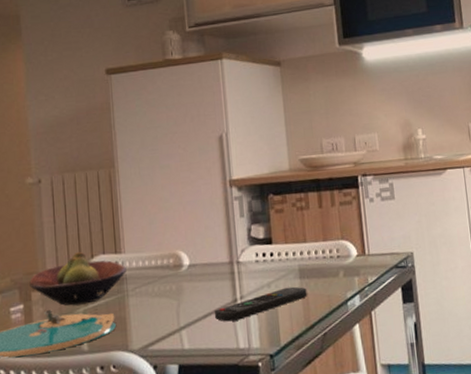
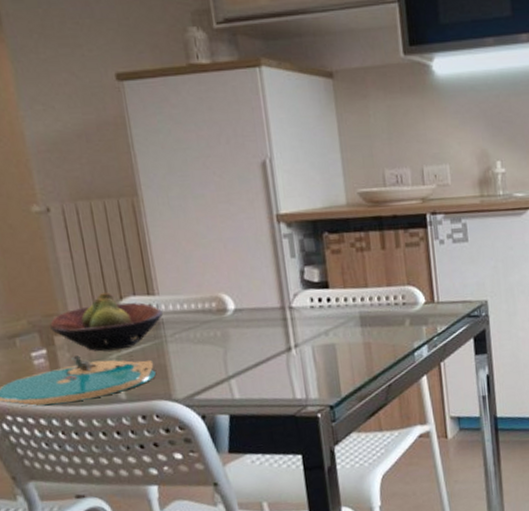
remote control: present [214,286,307,322] -> none [265,335,370,371]

